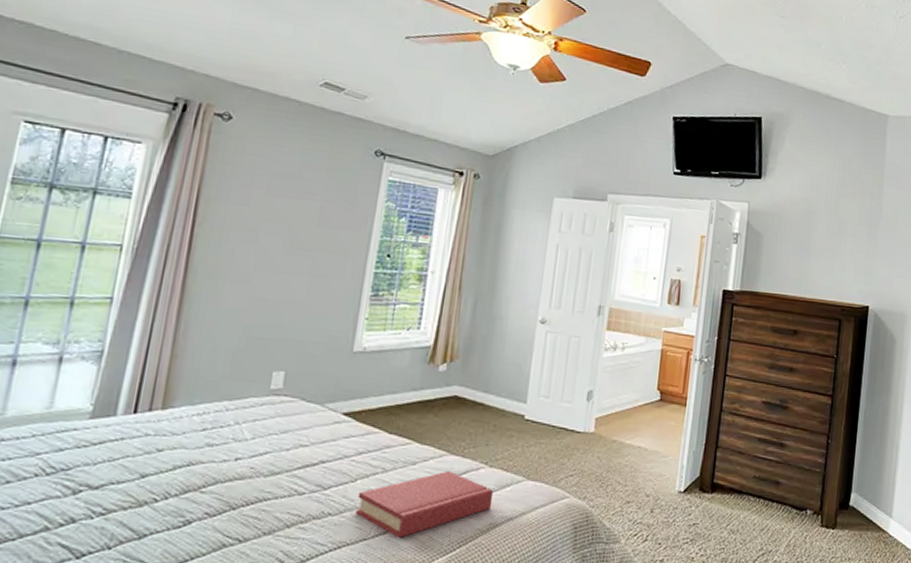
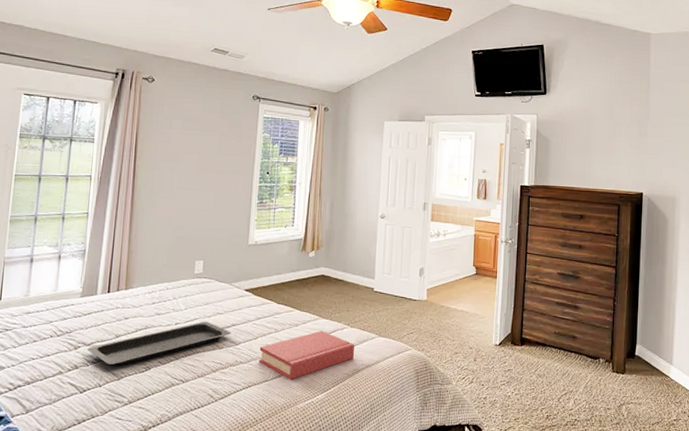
serving tray: none [93,457,318,519] -> present [87,322,231,366]

